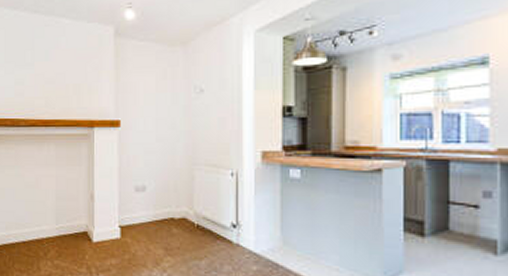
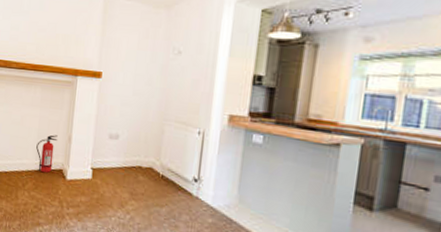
fire extinguisher: none [56,194,78,238] -> present [36,135,58,173]

